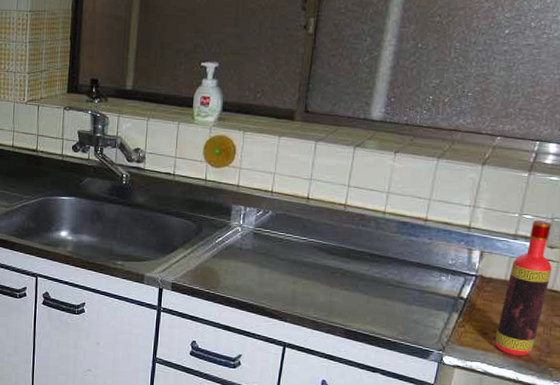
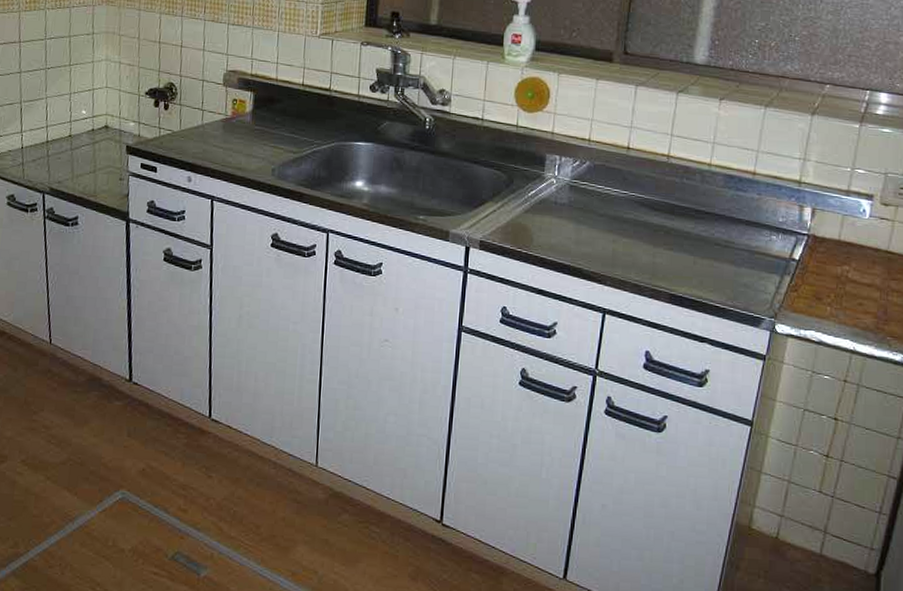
bottle: present [495,220,552,356] -> none [829,175,887,324]

